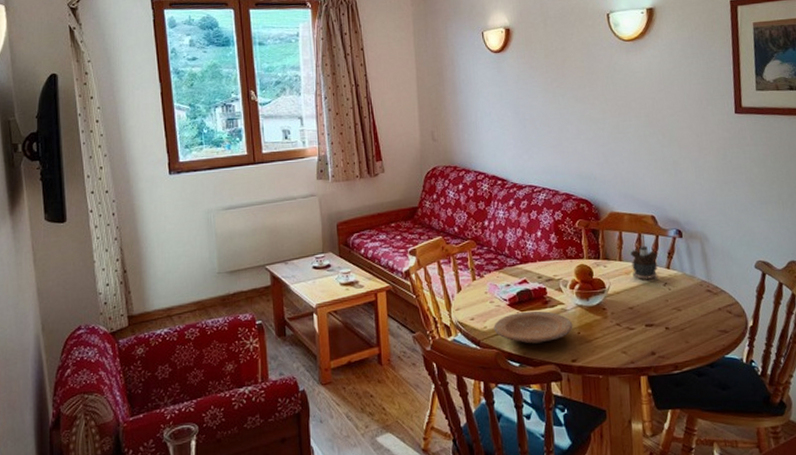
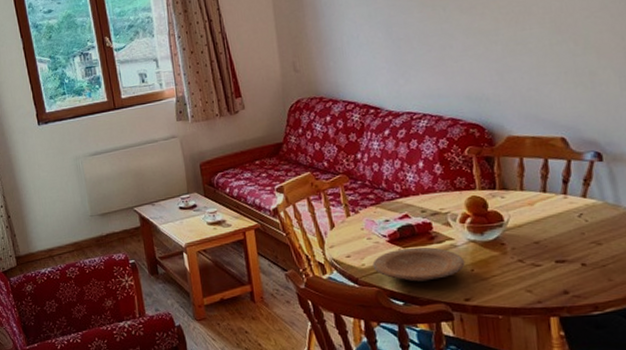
candle: present [630,234,658,279] -> none [534,159,571,210]

